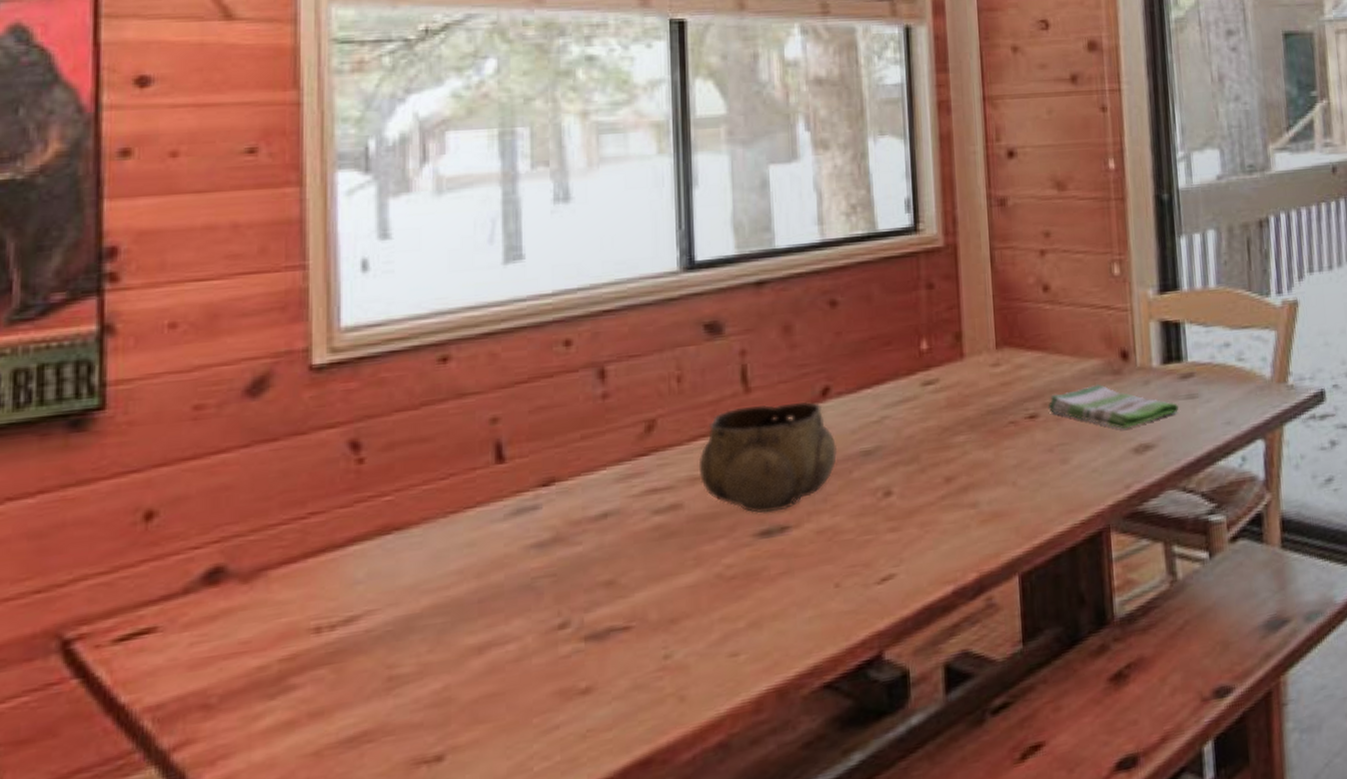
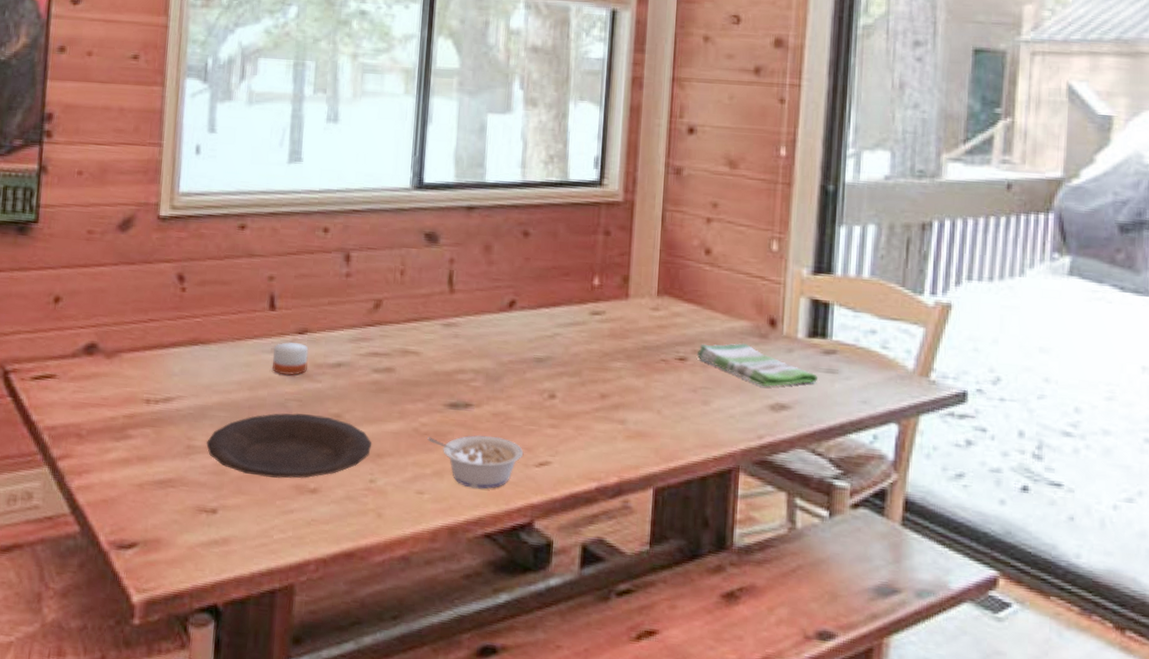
plate: none [418,586,661,695] -> present [206,413,371,479]
candle: none [508,498,559,547] -> present [272,342,309,375]
decorative bowl: present [698,401,837,514] -> none [409,303,516,391]
legume: none [736,558,861,632] -> present [427,434,524,489]

